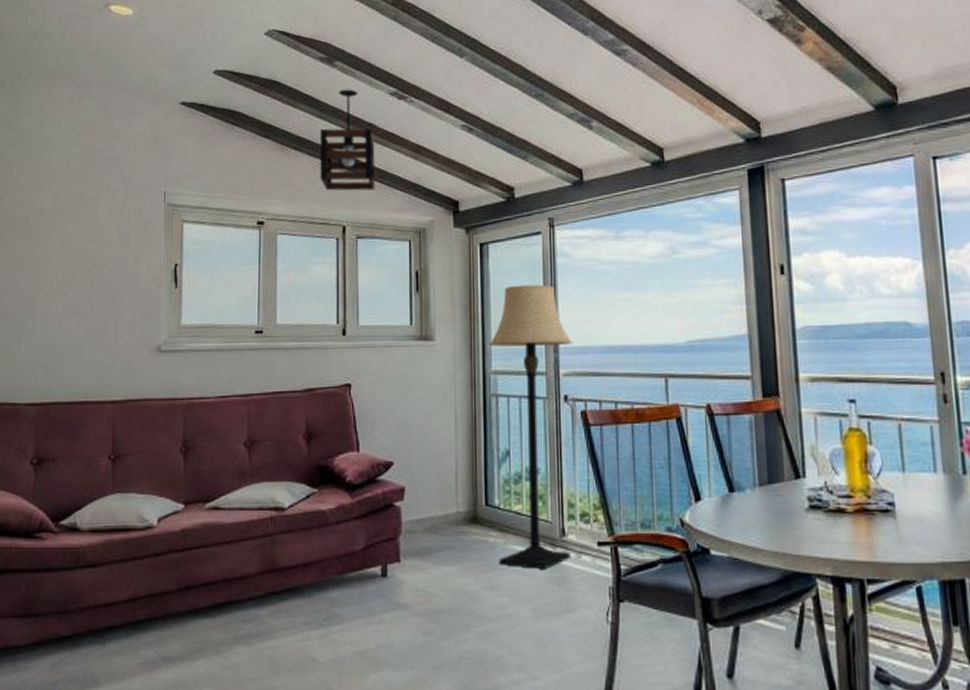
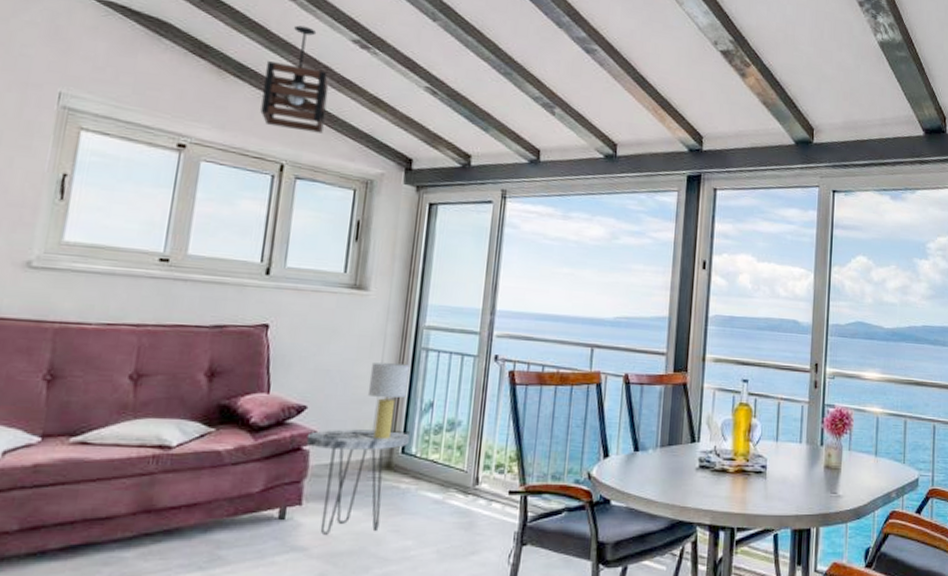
side table: none [396,483,491,592] -> present [306,429,410,535]
table lamp: none [411,413,491,493] -> present [324,362,410,440]
lamp: present [488,284,574,569] -> none [407,247,511,514]

